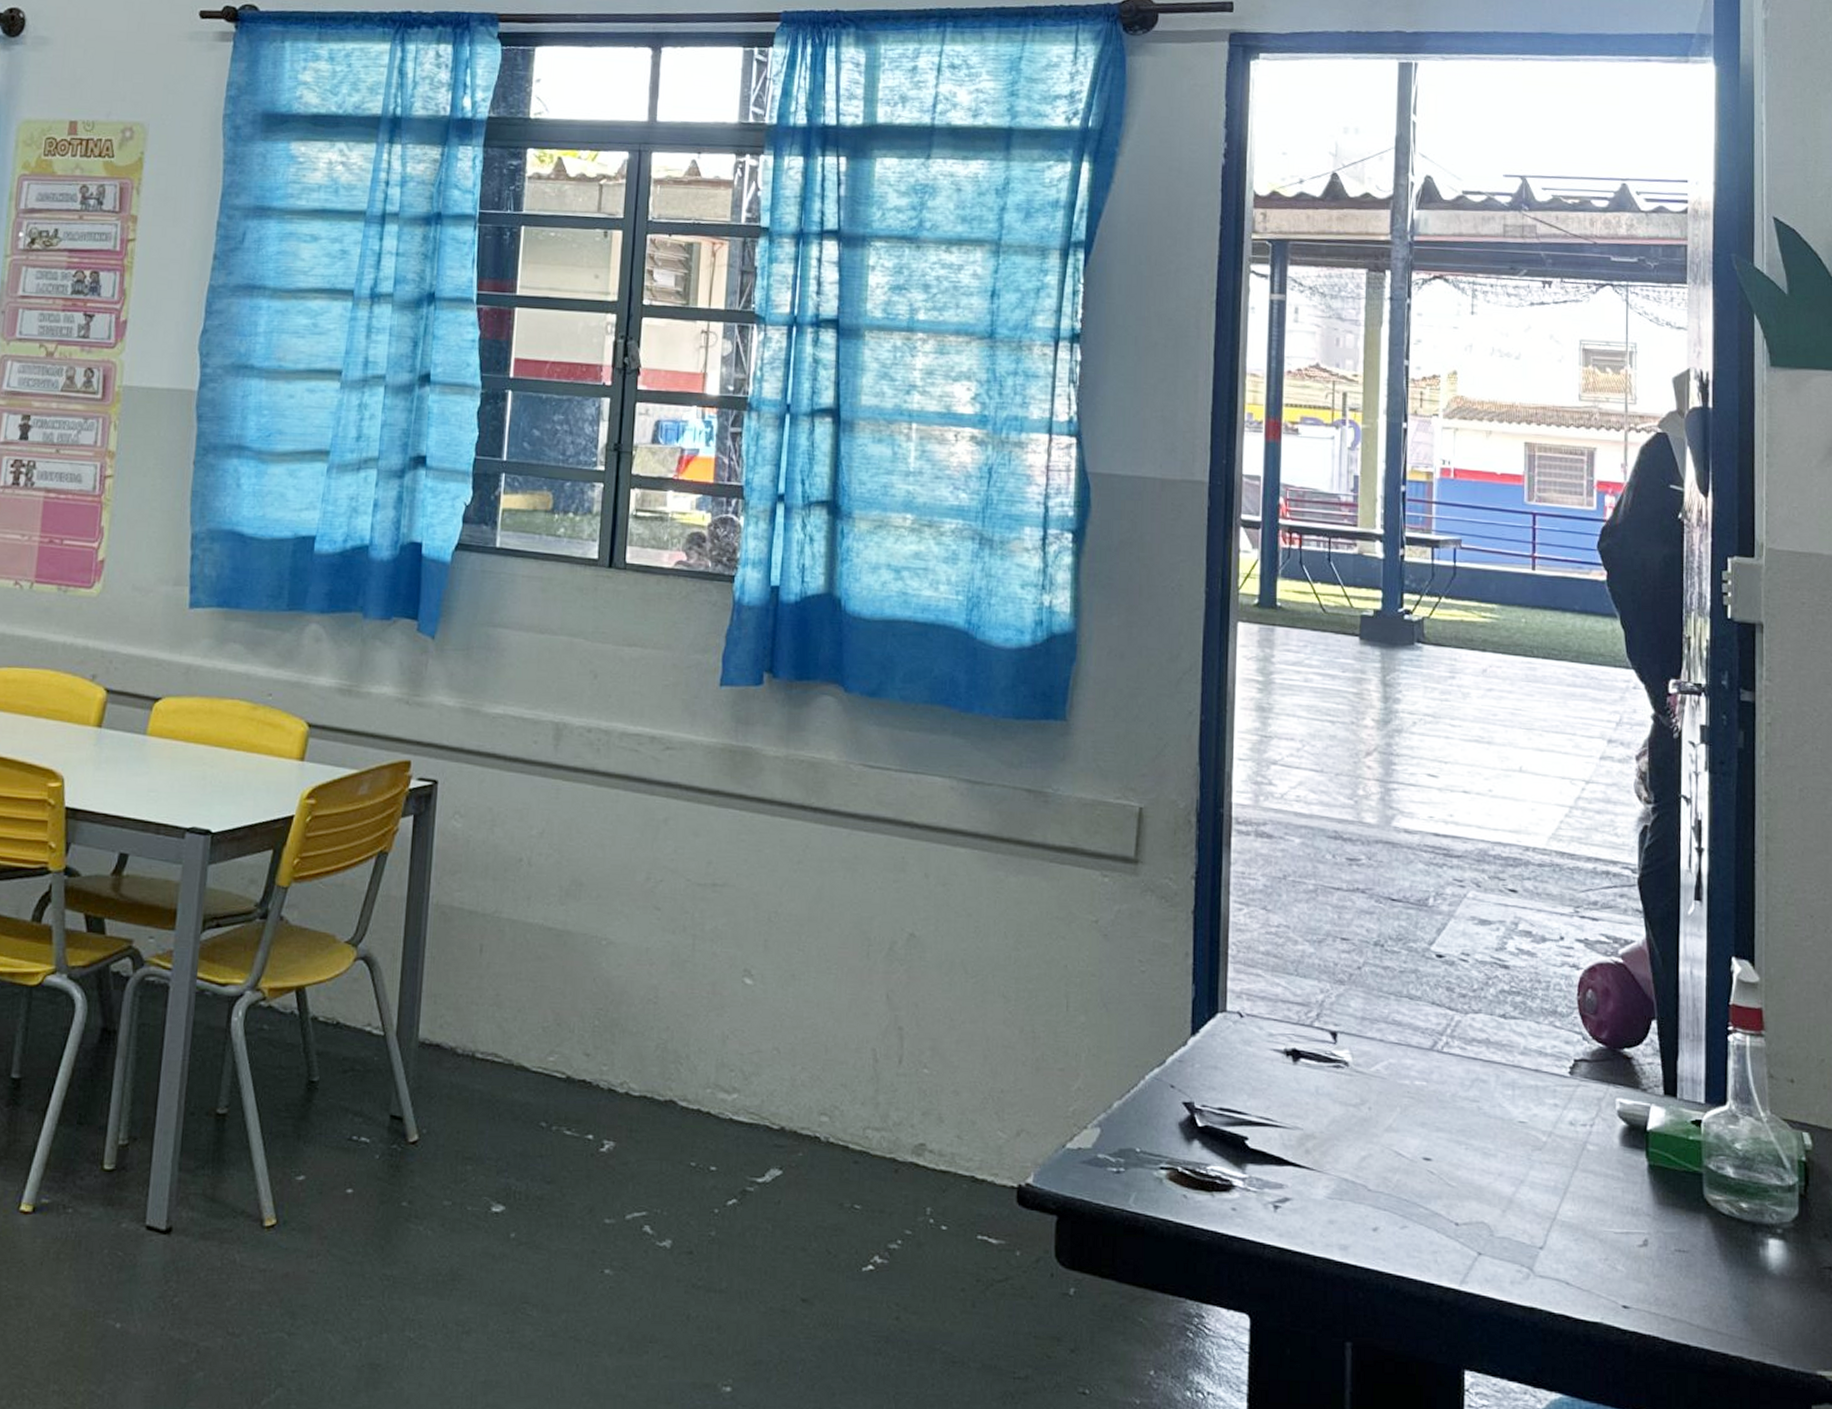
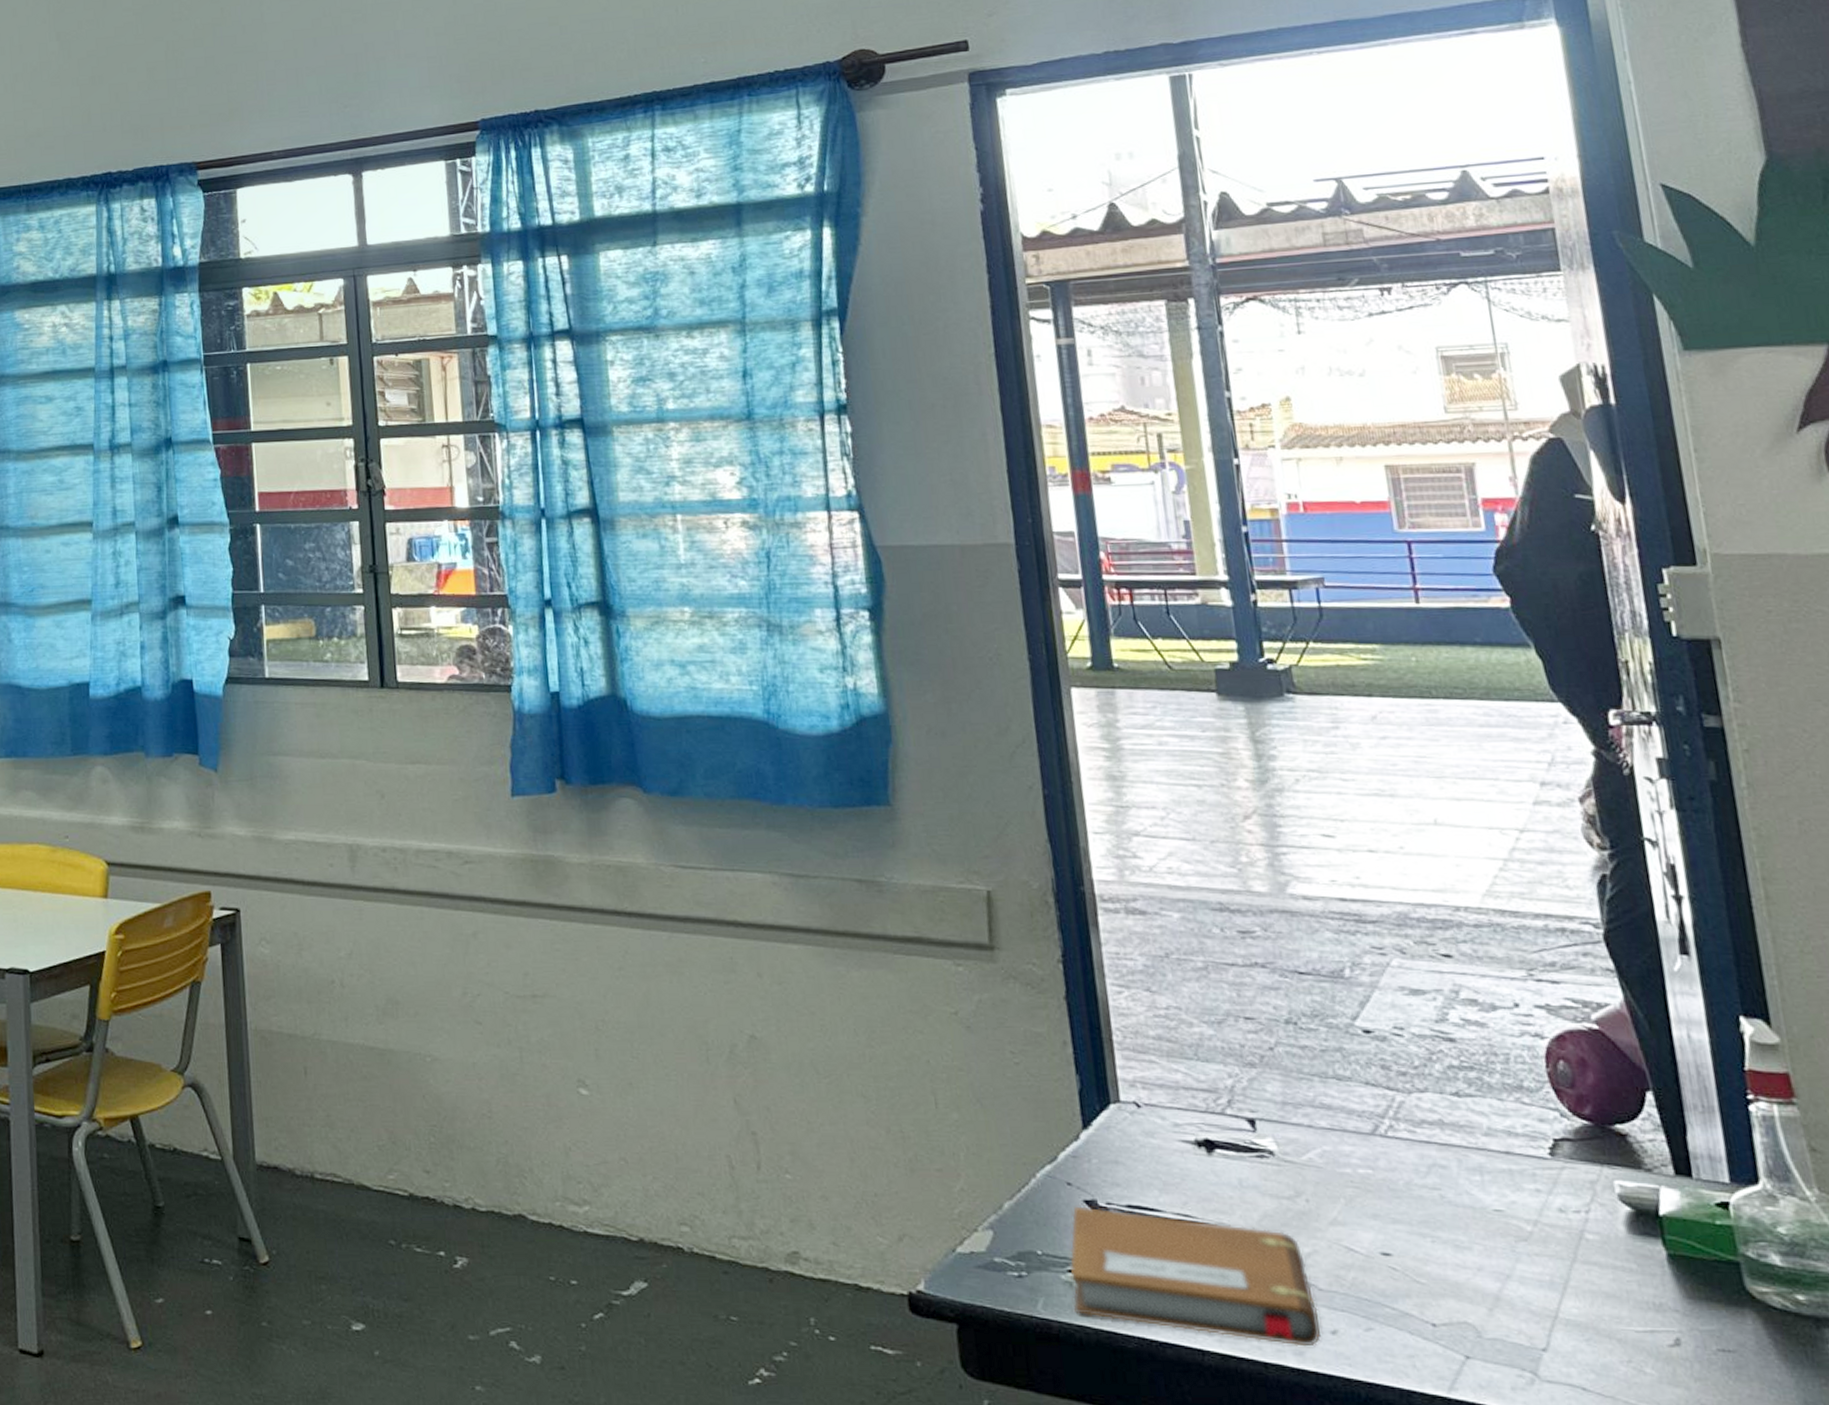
notebook: none [1161,1107,1365,1242] -> present [1069,1206,1322,1347]

